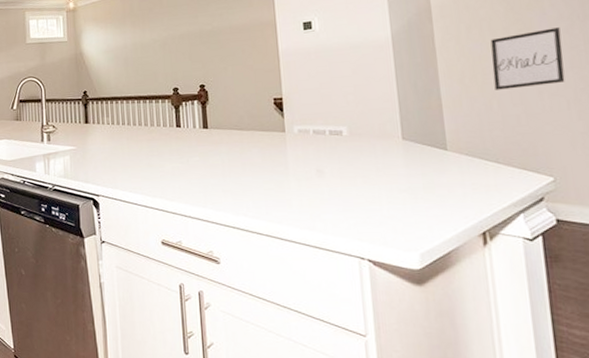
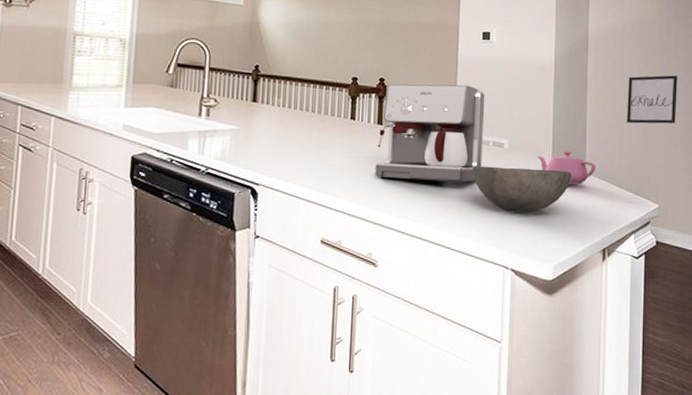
coffee maker: none [205,77,320,178] -> present [375,84,485,183]
bowl: none [309,151,430,199] -> present [472,165,572,212]
teapot: none [383,129,461,166] -> present [537,150,596,185]

